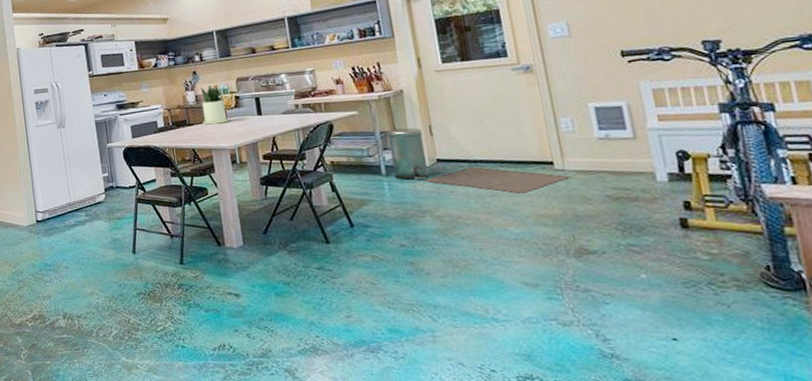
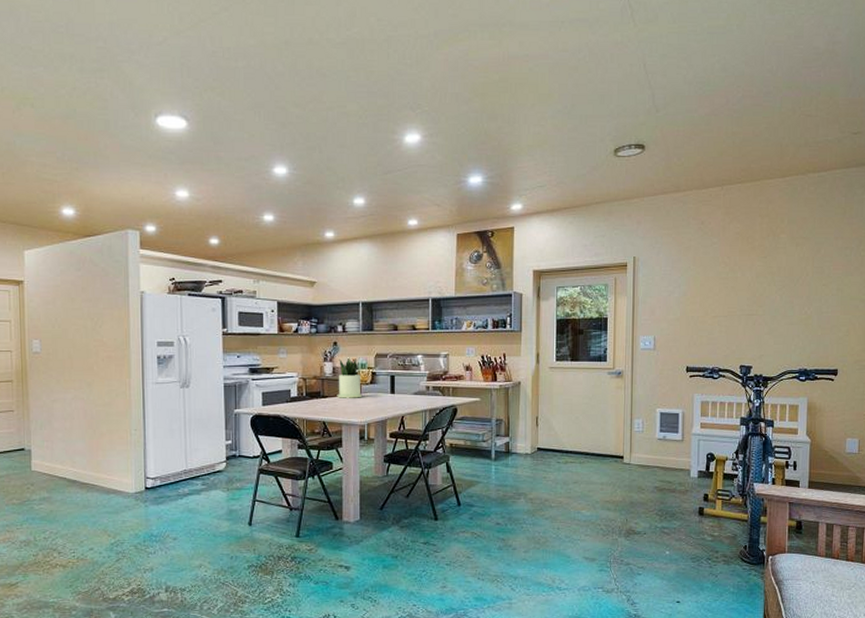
pedal bin: present [386,127,430,181] -> none [501,417,530,466]
doormat: present [424,167,570,194] -> none [525,457,633,482]

